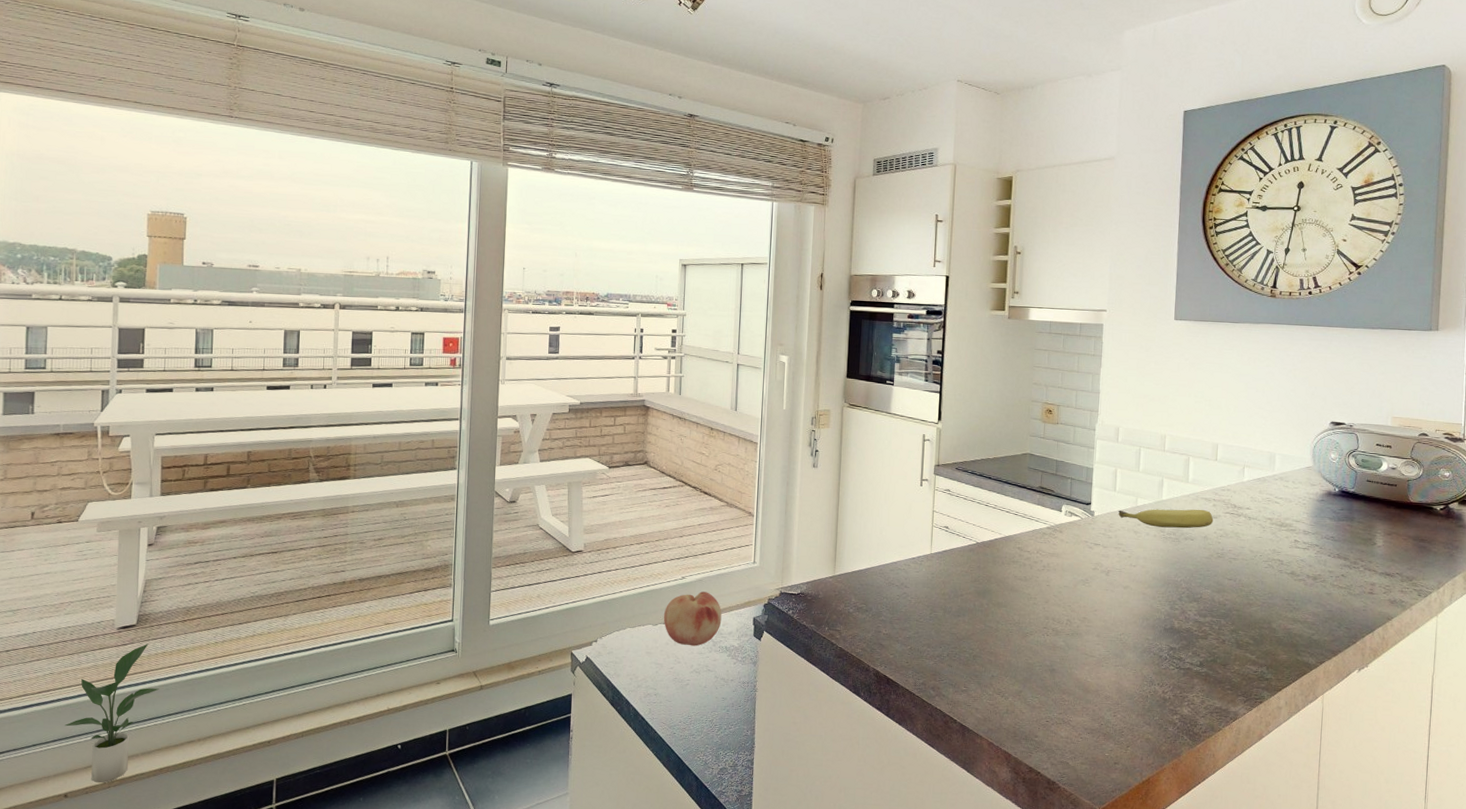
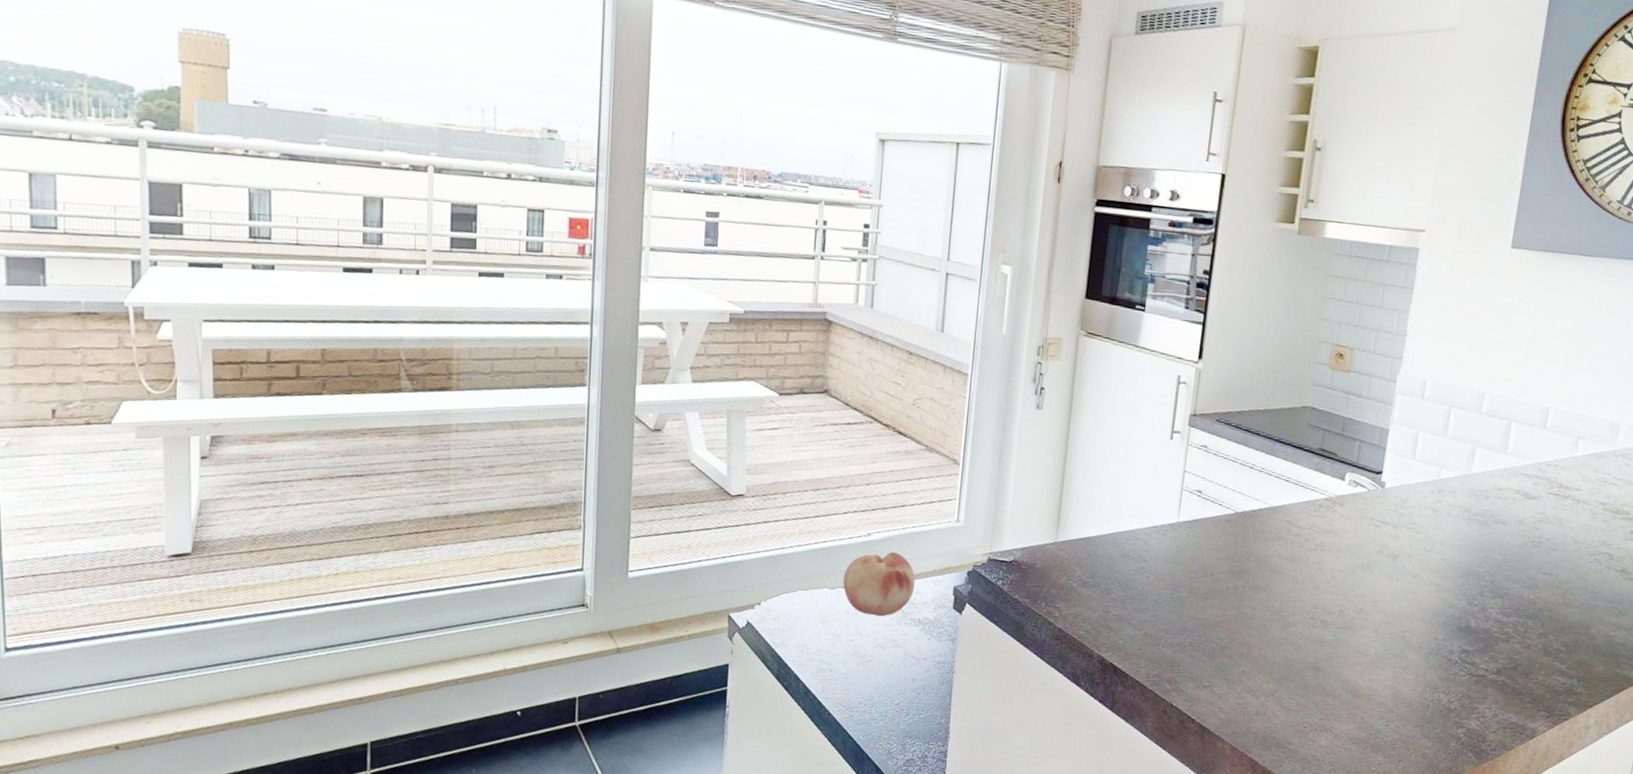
potted plant: present [65,643,159,783] -> none [111,576,224,735]
fruit: present [1118,509,1213,529] -> none [1415,482,1533,510]

